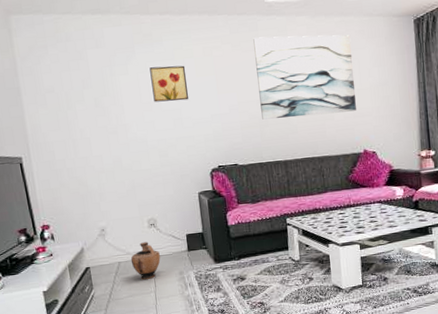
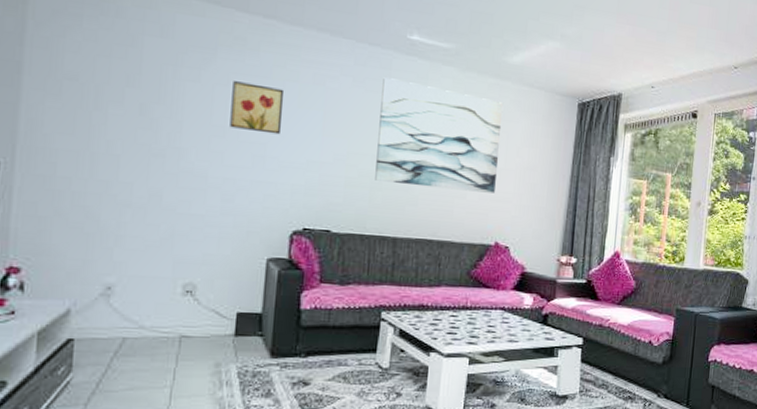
ceramic jug: present [130,242,161,280] -> none [143,314,191,368]

